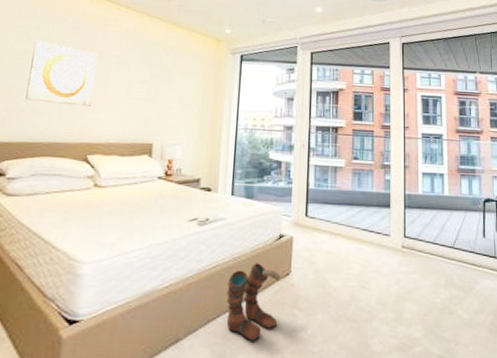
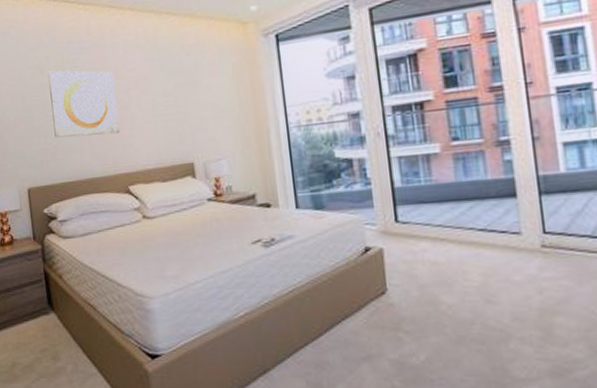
boots: present [226,263,281,341] -> none [310,283,380,369]

